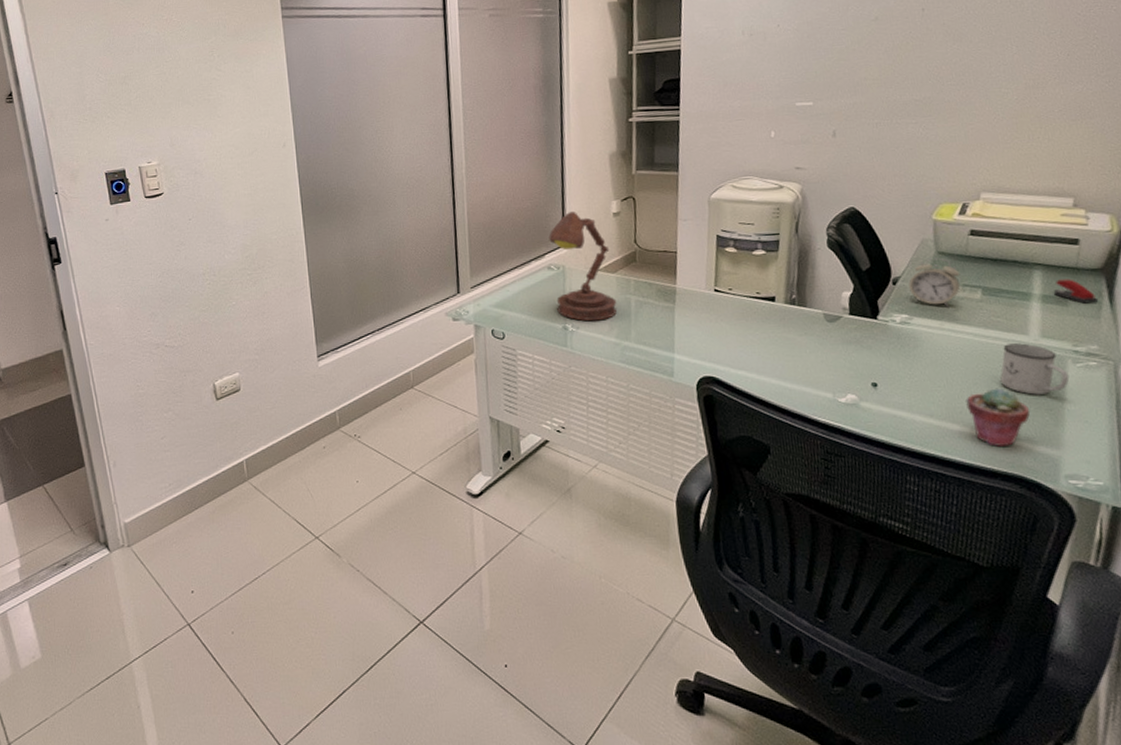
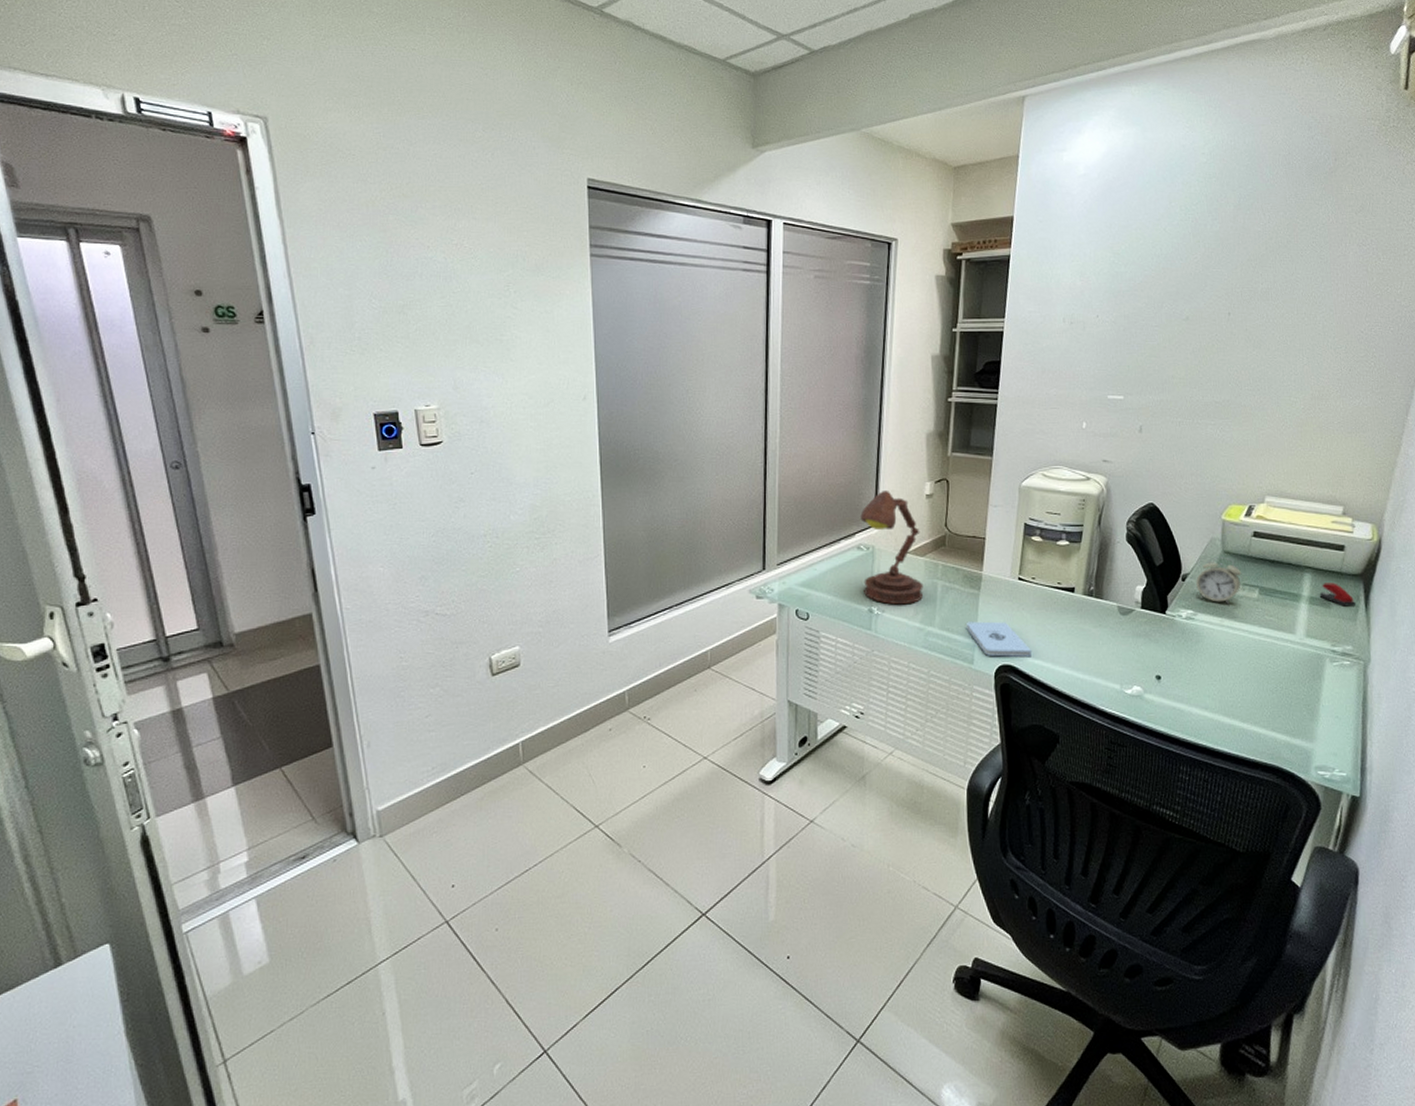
notepad: none [663,334,735,369] -> present [966,621,1033,658]
potted succulent: present [966,388,1030,447] -> none [1237,683,1291,739]
mug: present [1000,343,1070,395] -> none [1268,642,1326,691]

